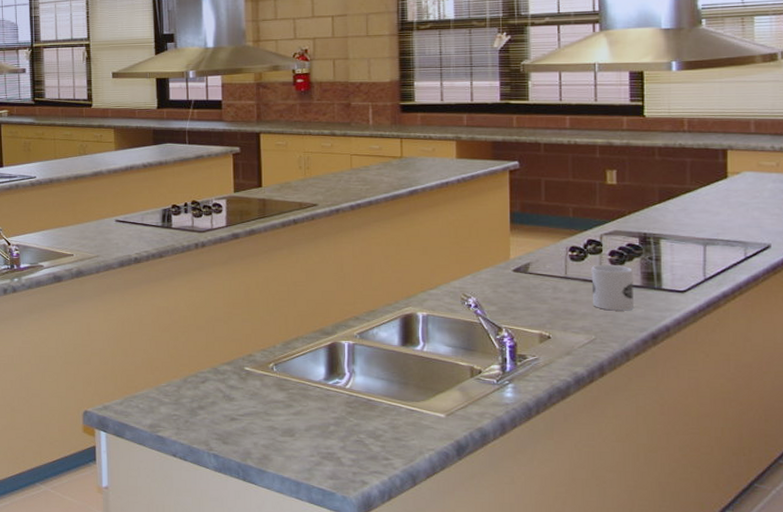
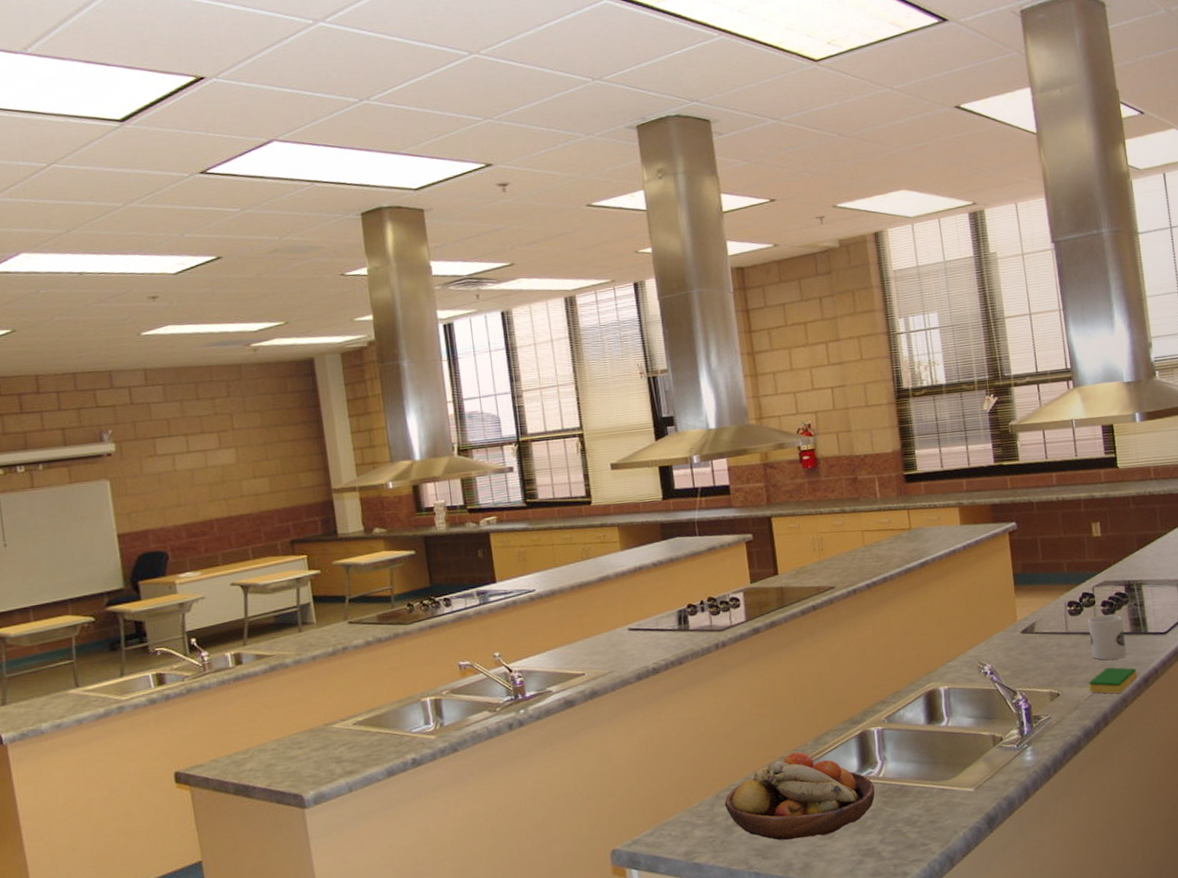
fruit bowl: none [191,351,340,433] -> present [724,752,875,841]
dish sponge: none [586,318,645,346] -> present [1089,667,1138,694]

